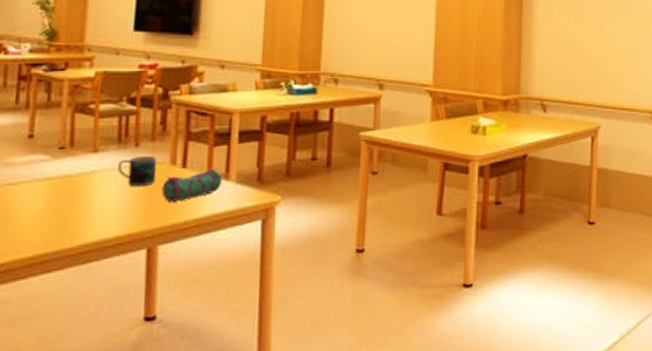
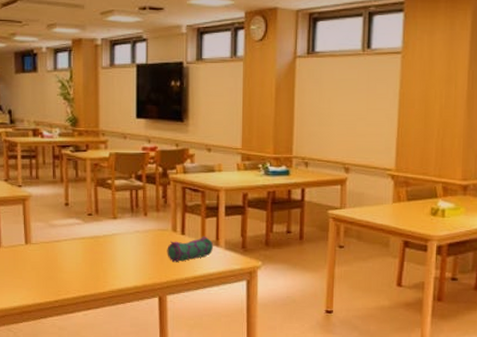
mug: present [118,156,157,187] -> none [132,224,161,248]

